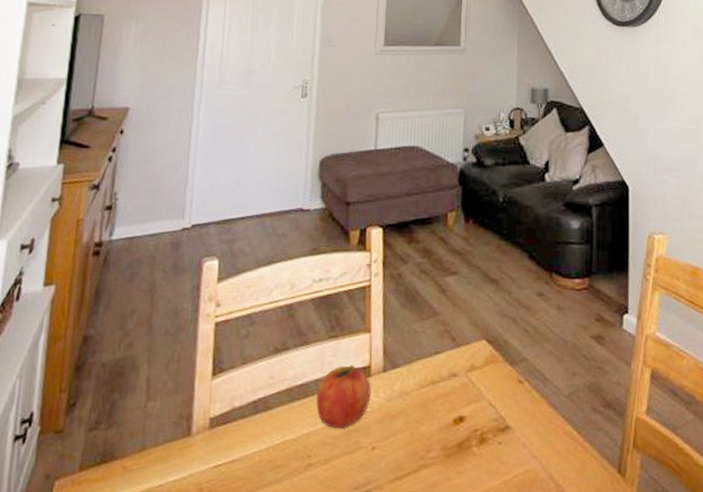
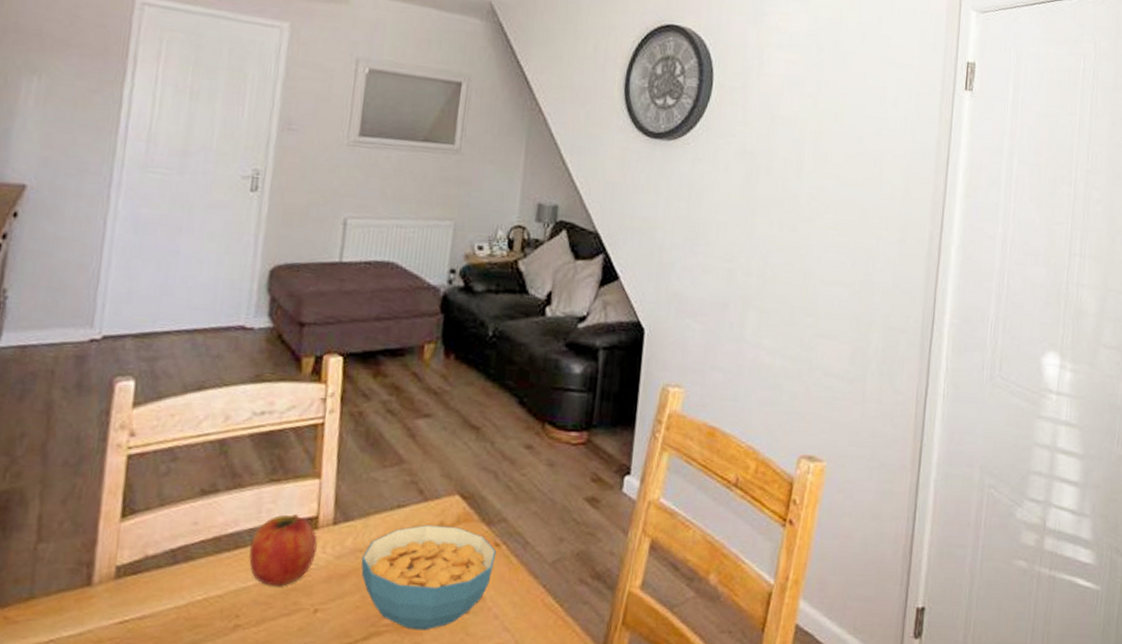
cereal bowl: none [408,368,521,461] -> present [361,525,497,631]

